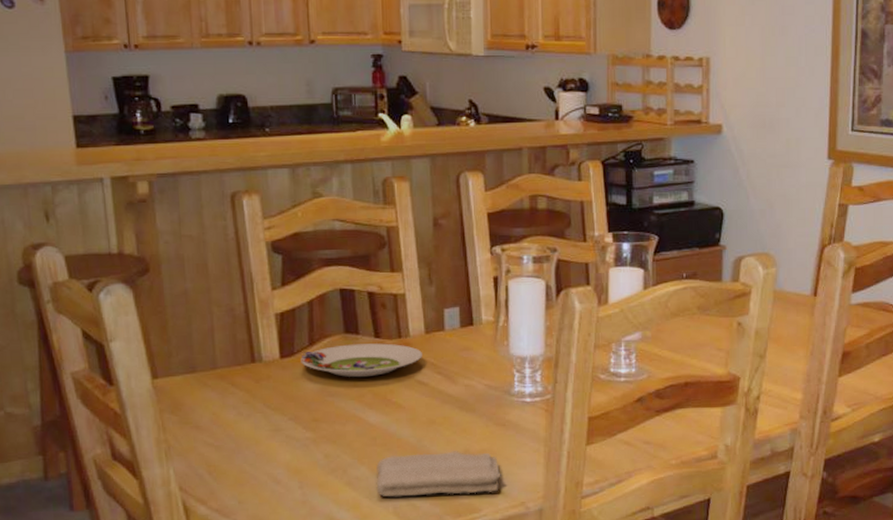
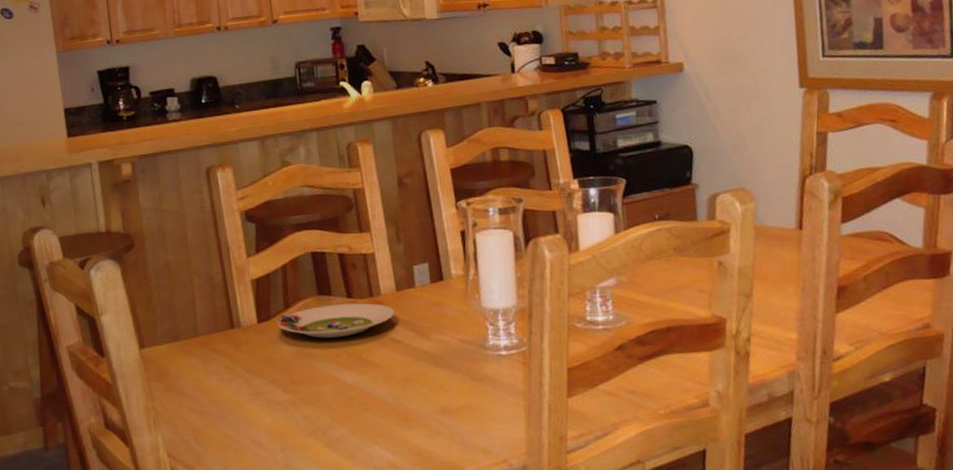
washcloth: present [376,451,502,497] -> none [355,408,483,458]

